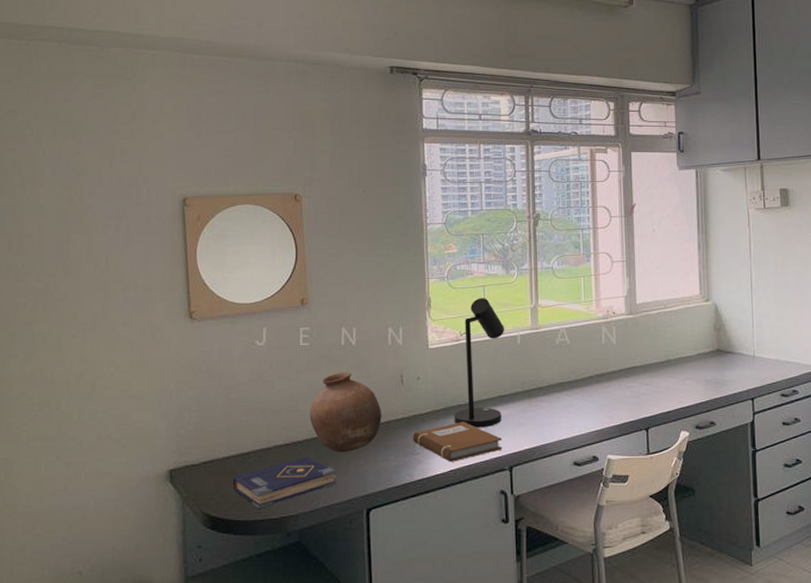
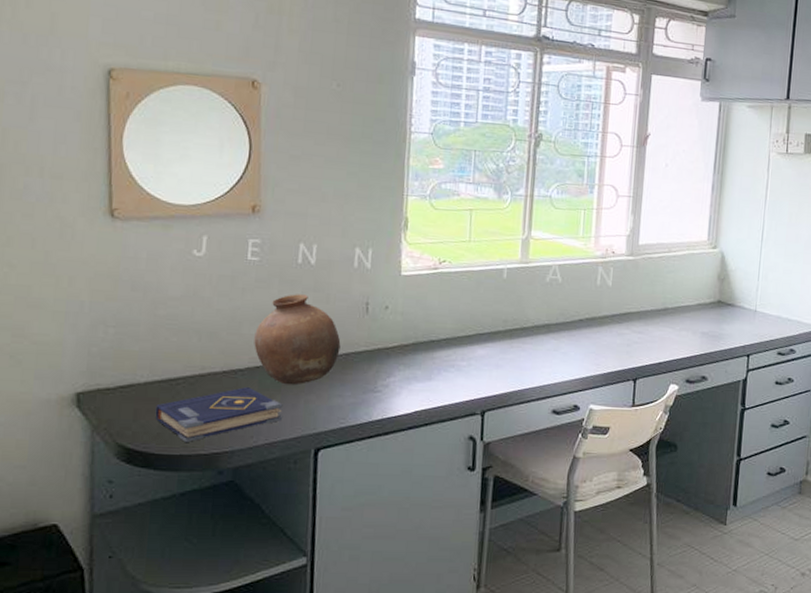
notebook: present [412,422,503,462] -> none [374,359,477,403]
desk lamp: present [454,297,504,428] -> none [423,222,490,368]

